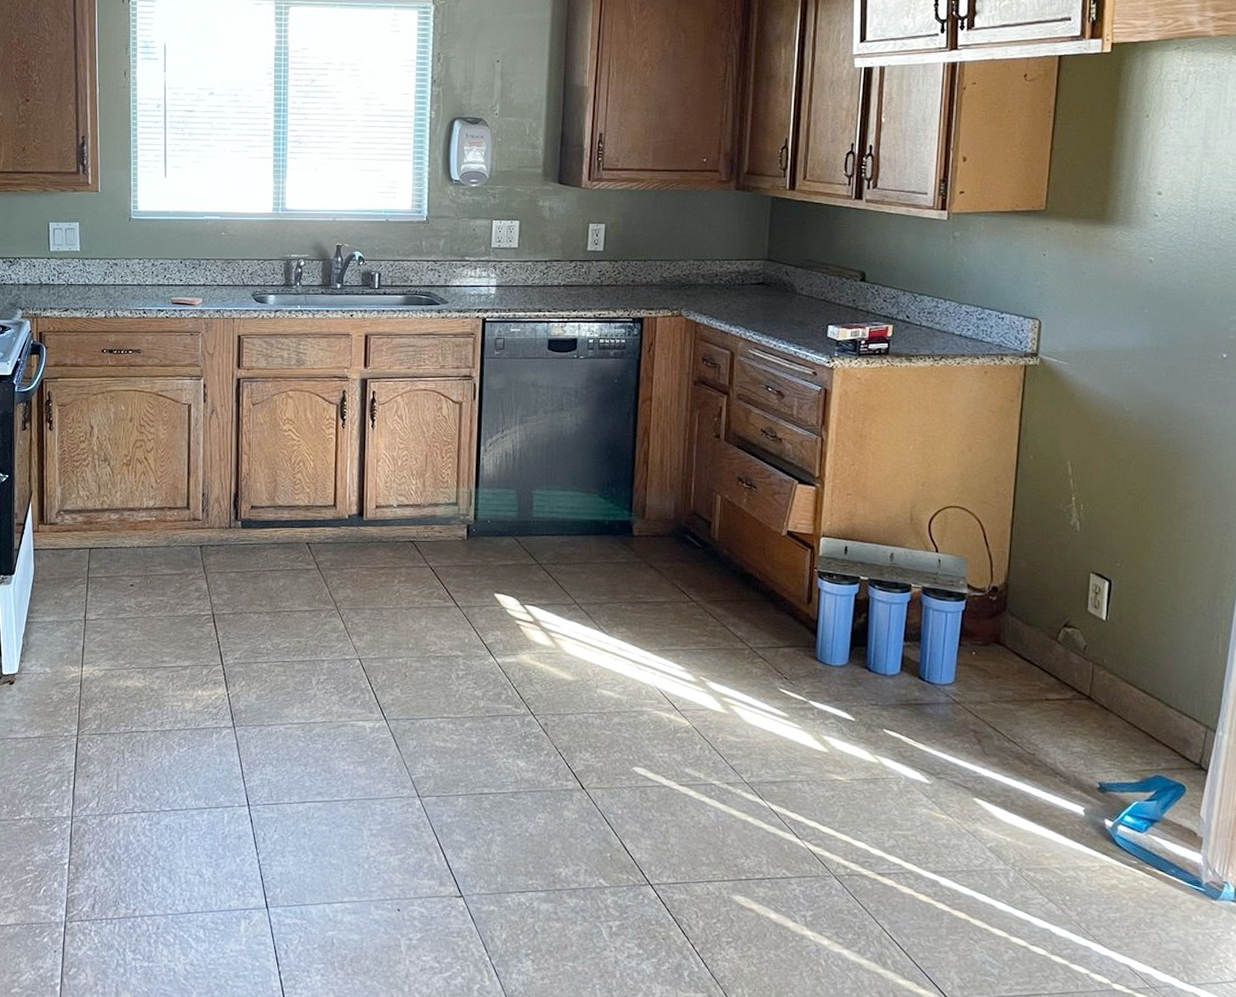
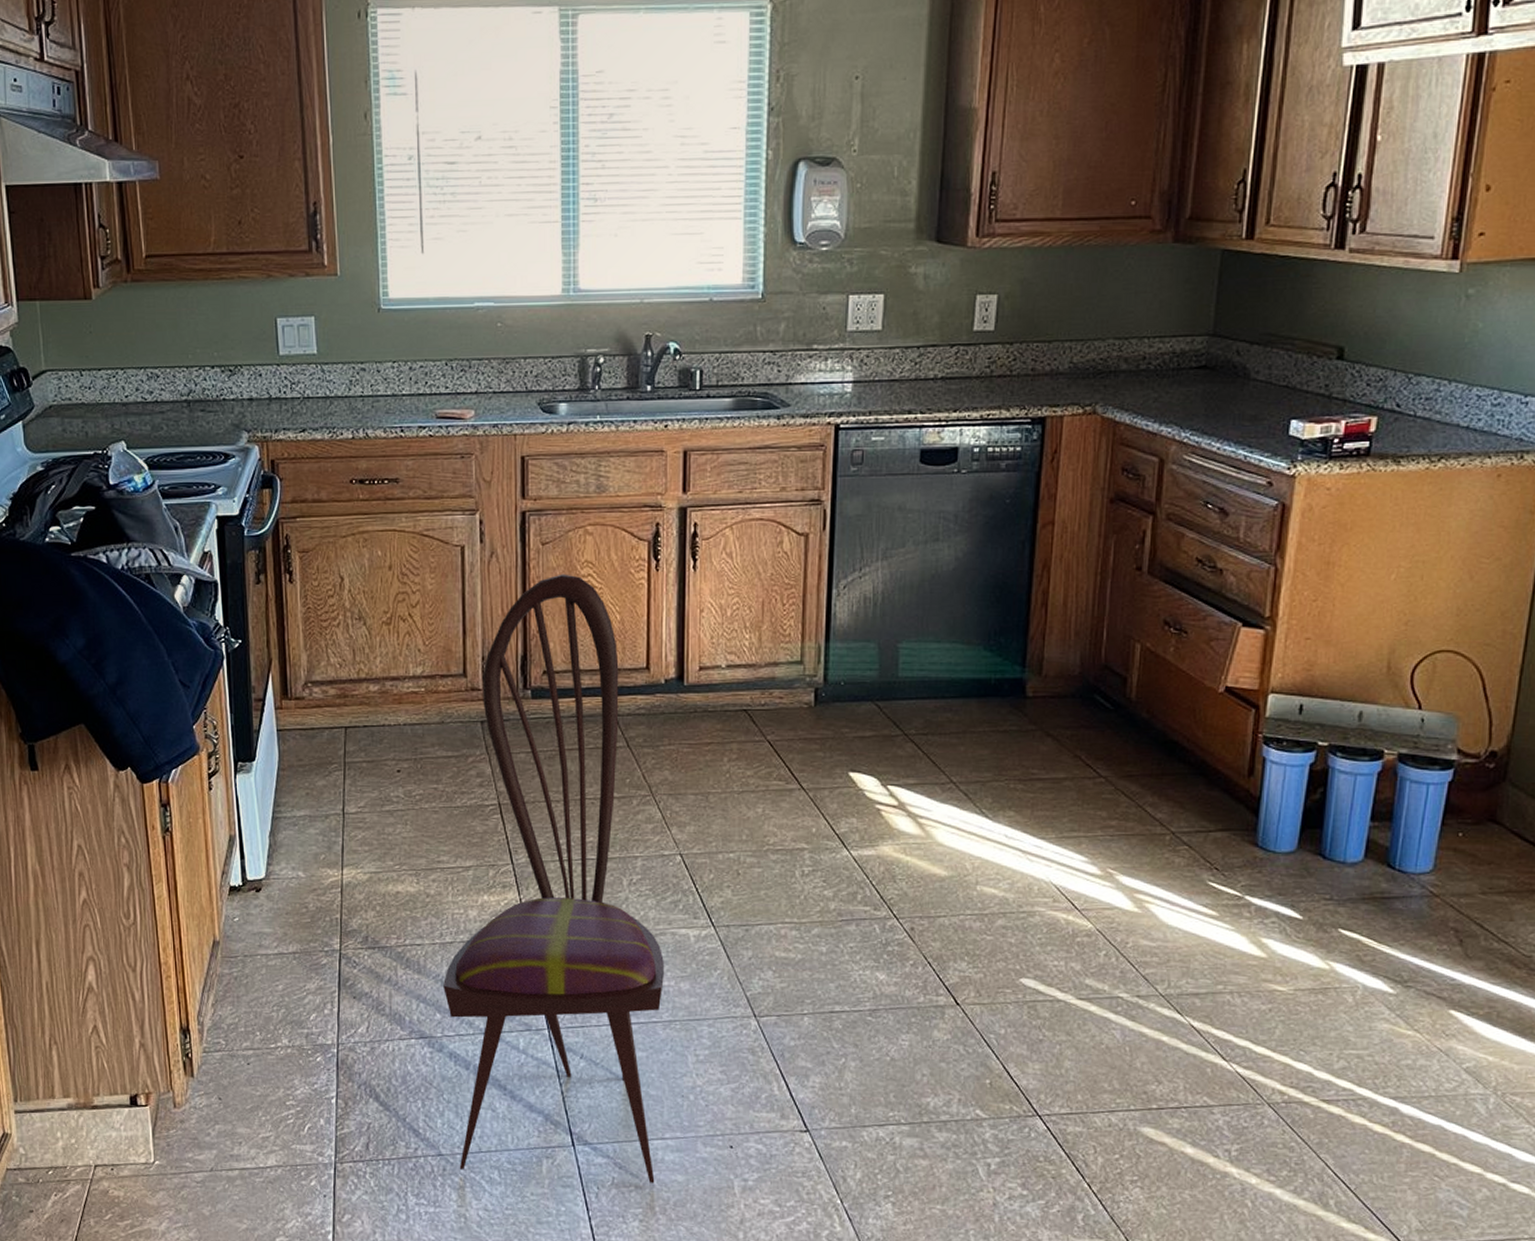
dining chair: none [162,428,345,942] -> present [443,574,664,1183]

